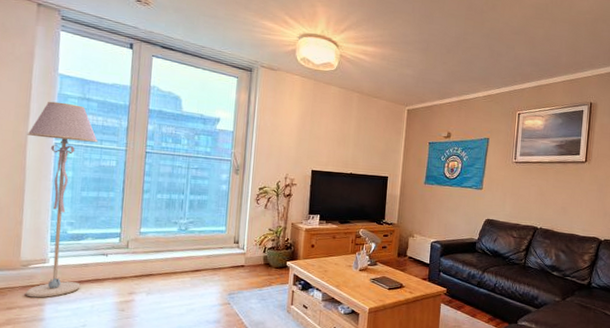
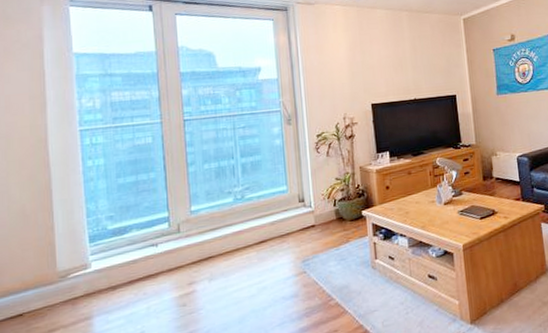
floor lamp: present [26,101,98,298] -> none [46,83,131,313]

